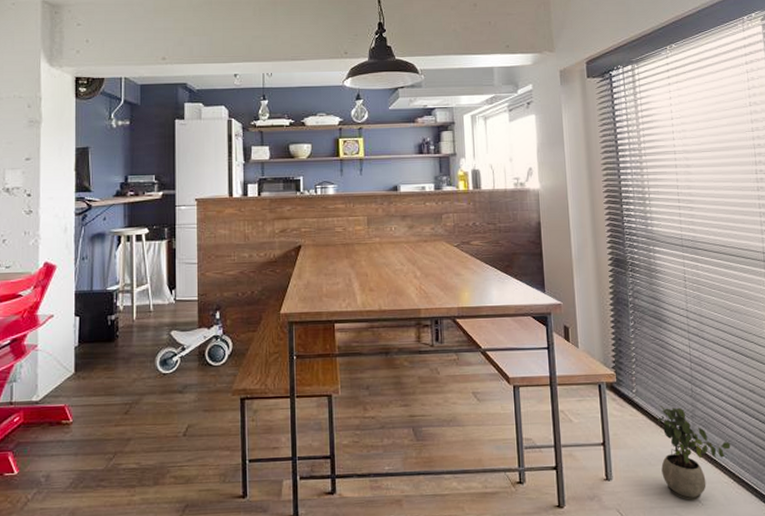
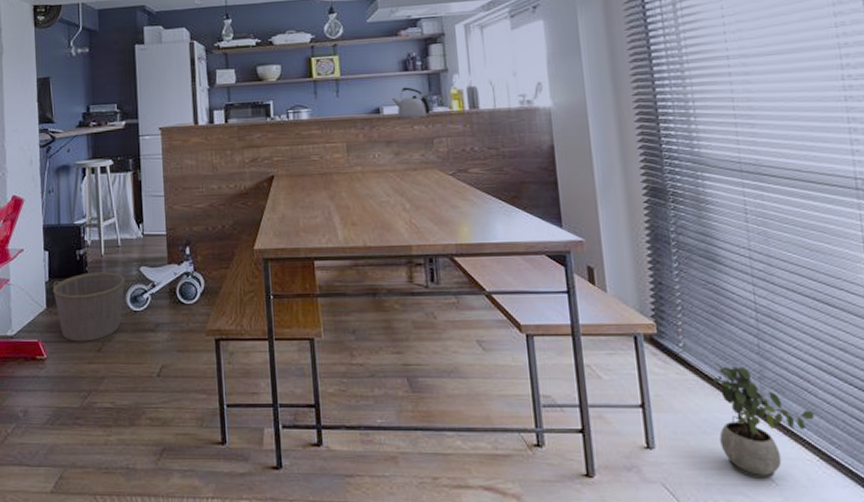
basket: none [82,336,156,405] -> present [52,272,126,342]
kettle: none [408,168,440,197] -> present [391,87,430,120]

